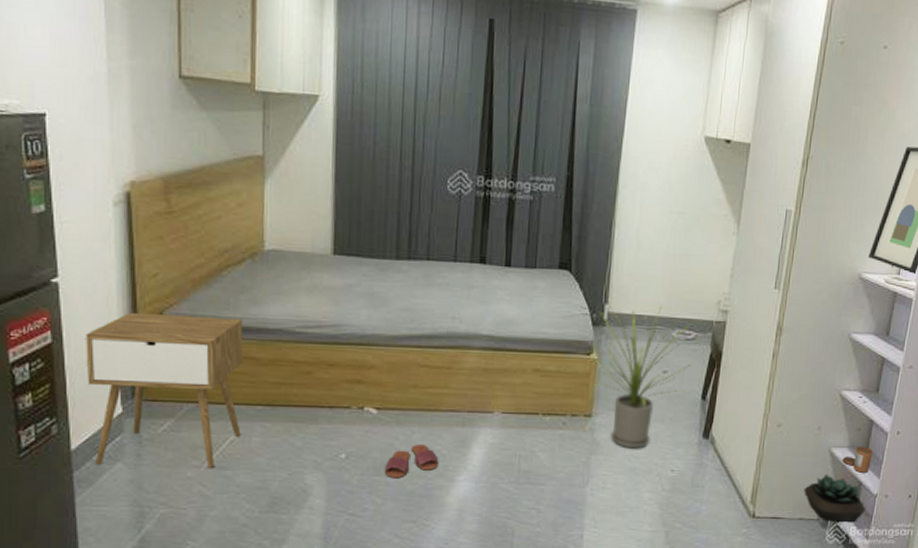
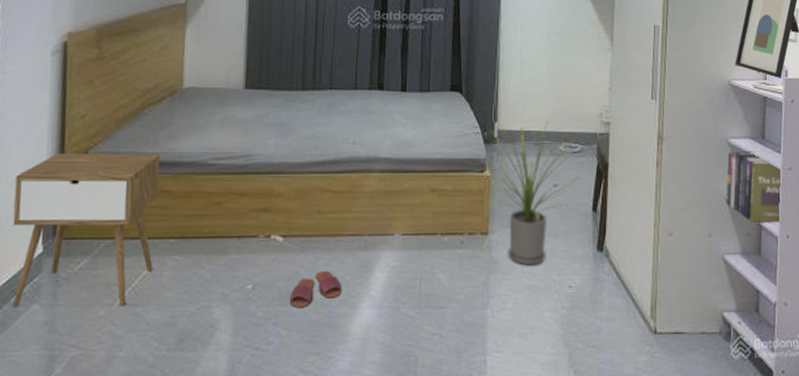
succulent plant: present [804,475,866,523] -> none [702,284,767,336]
books: none [840,347,901,420] -> present [726,151,782,224]
candle: present [842,447,873,473] -> none [737,252,766,280]

